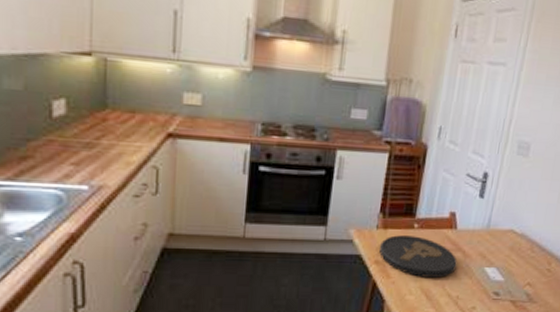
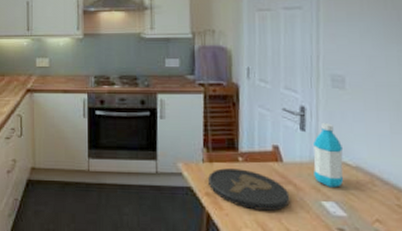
water bottle: none [482,191,514,254] -> present [313,123,344,187]

